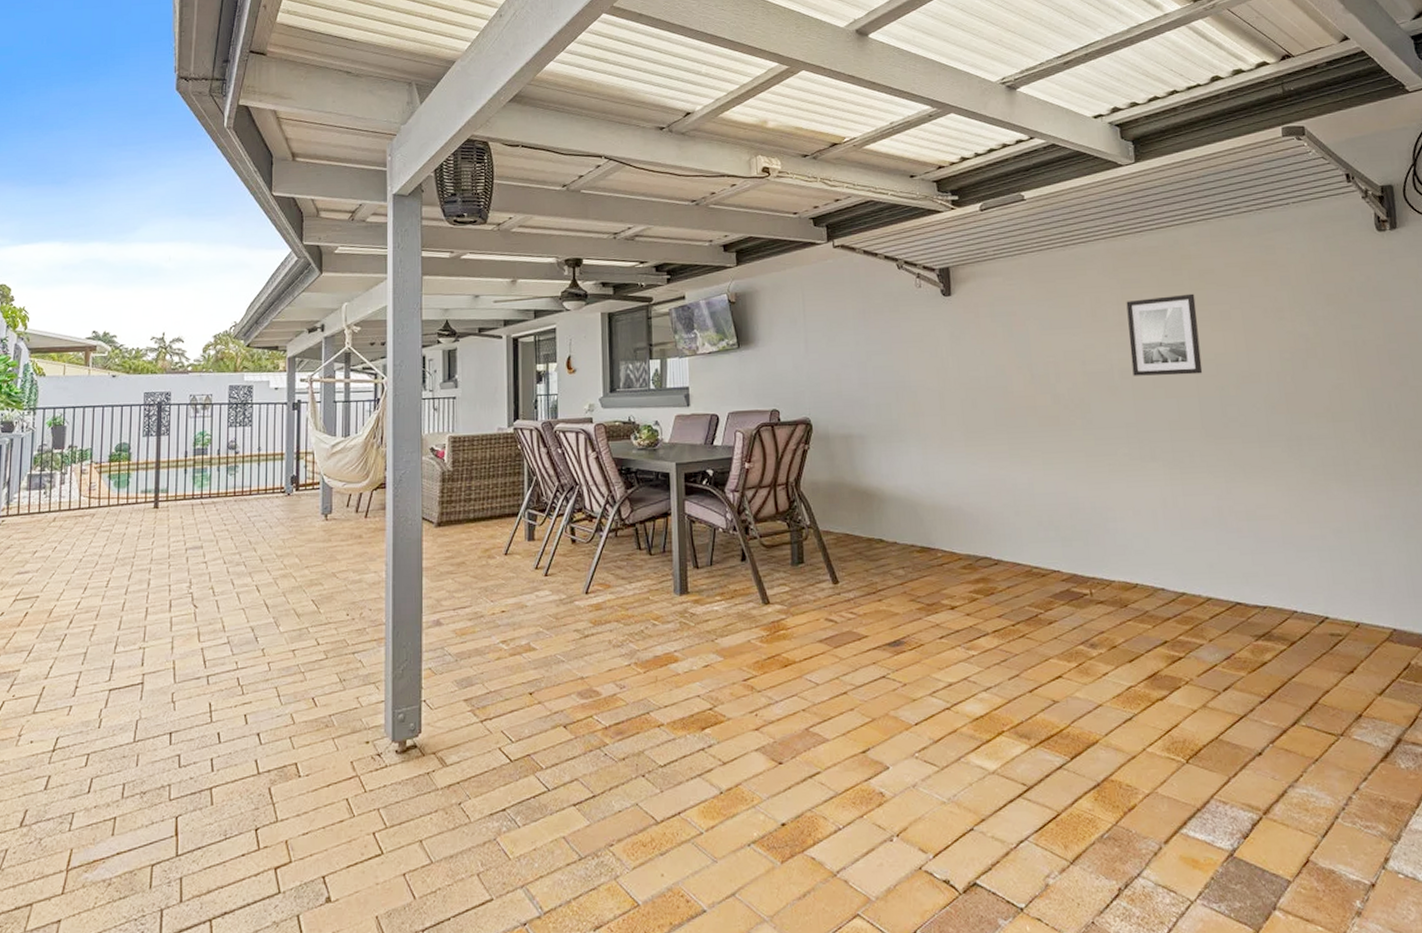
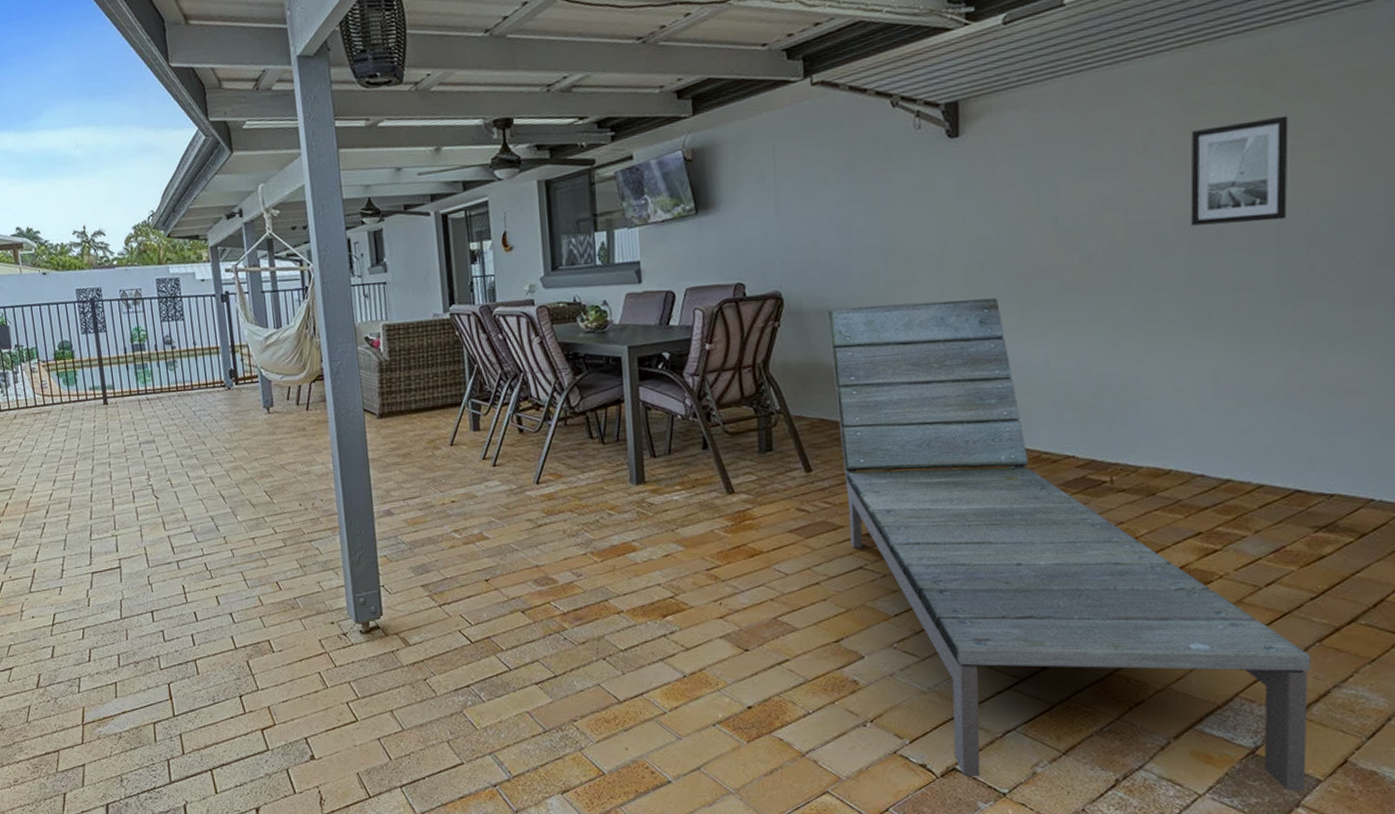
lounge chair: none [850,430,1278,892] -> present [827,298,1311,790]

